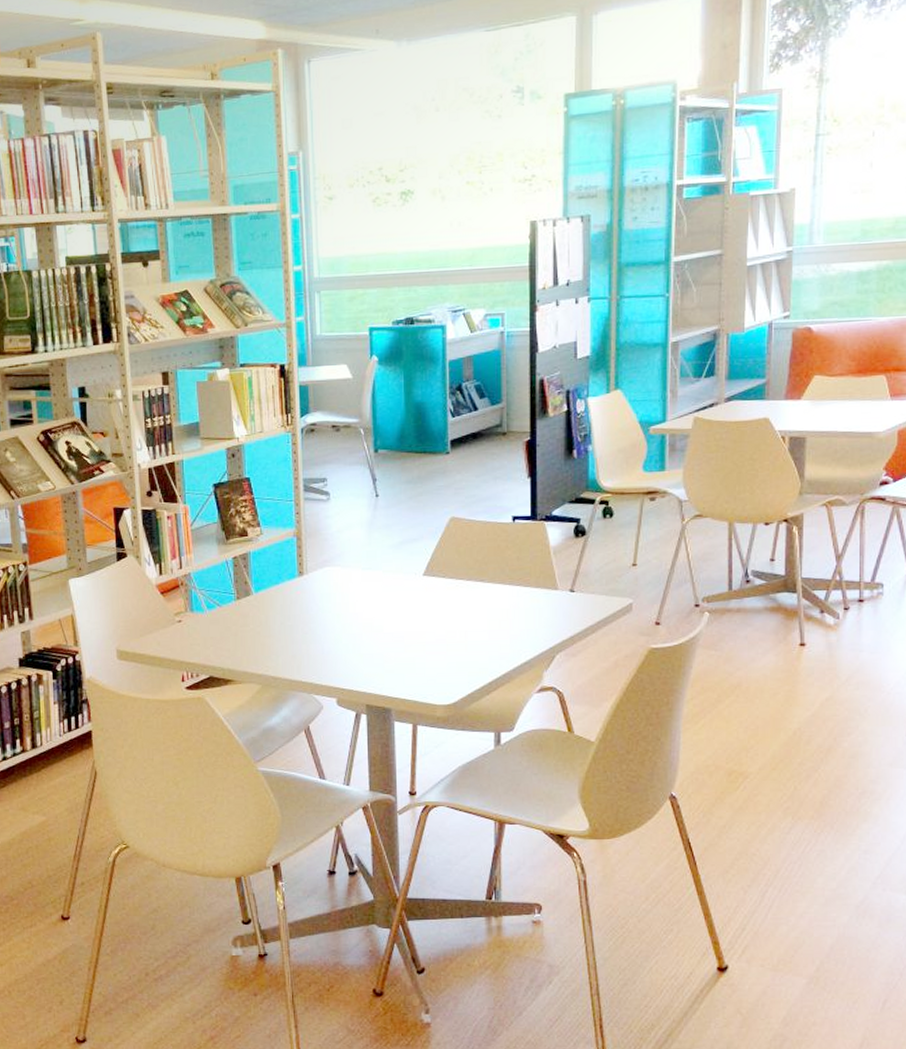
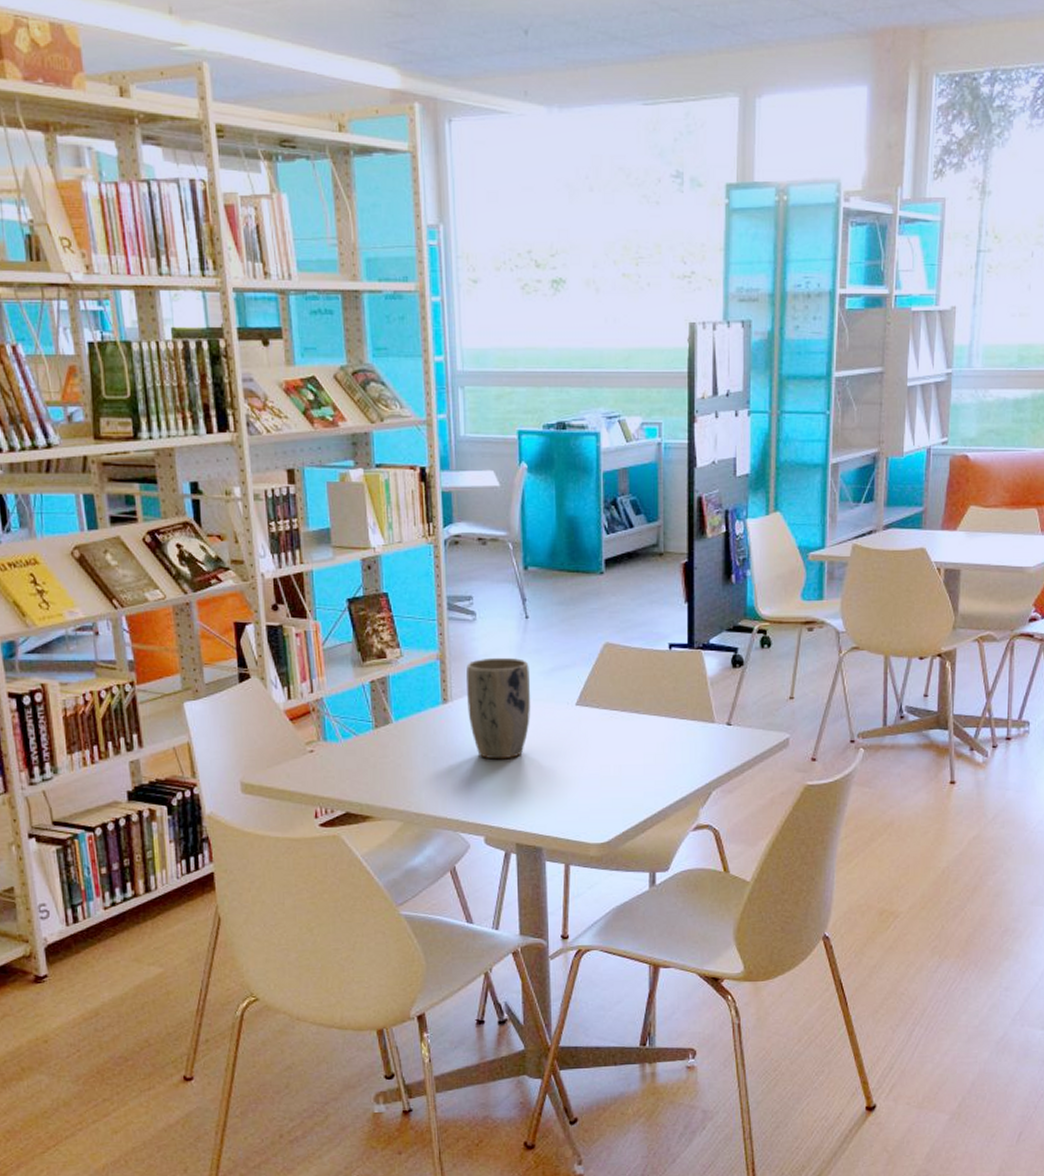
plant pot: none [321,533,381,627] -> present [466,657,531,760]

